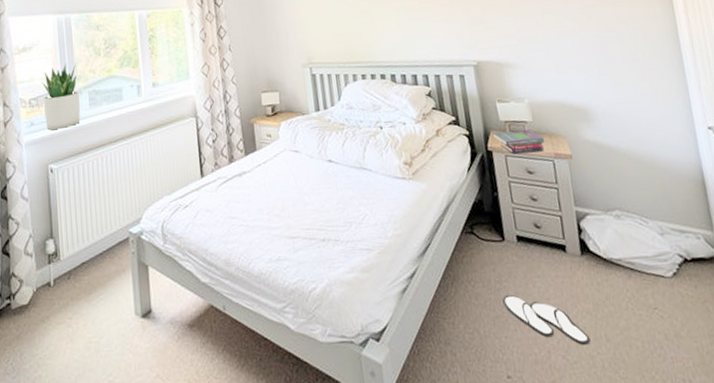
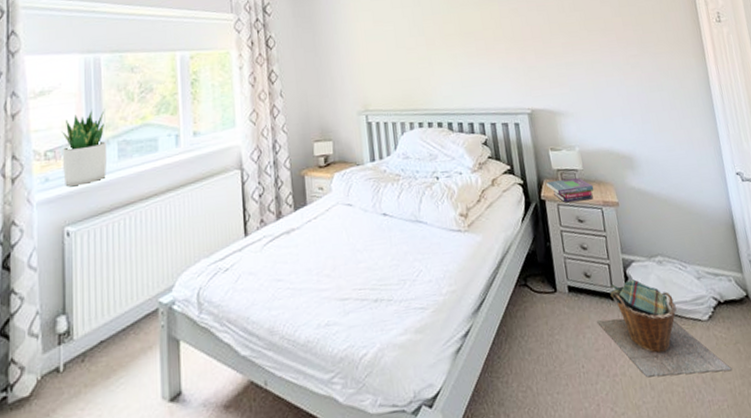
slippers: present [503,295,591,345] -> none [555,348,637,395]
laundry basket: none [548,232,698,330] -> present [597,279,731,378]

